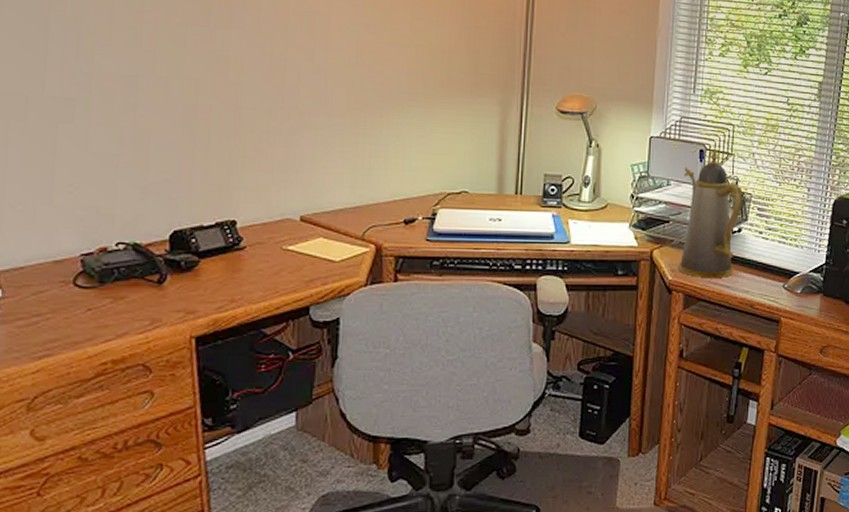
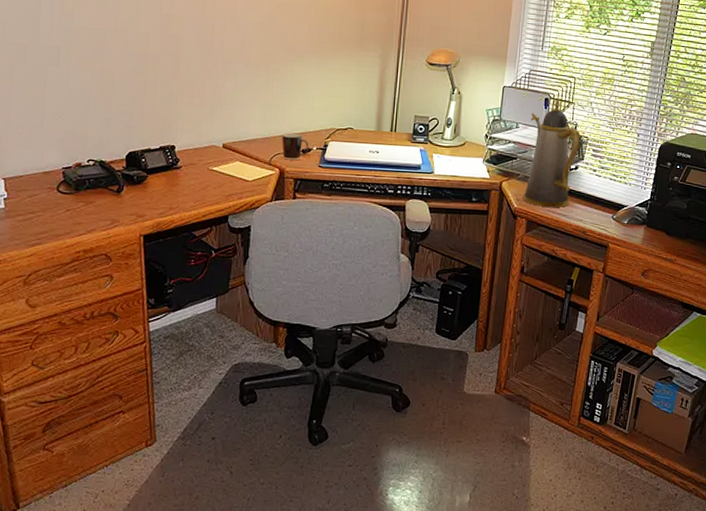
mug: none [376,199,413,234] -> present [281,132,309,161]

